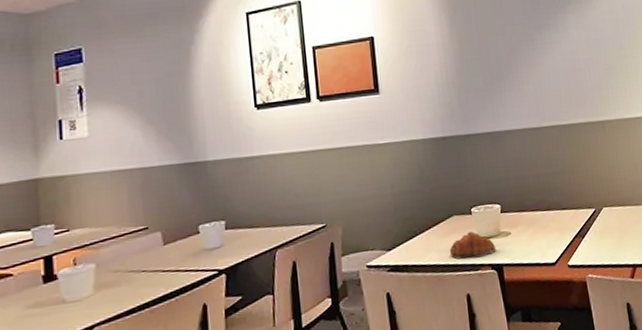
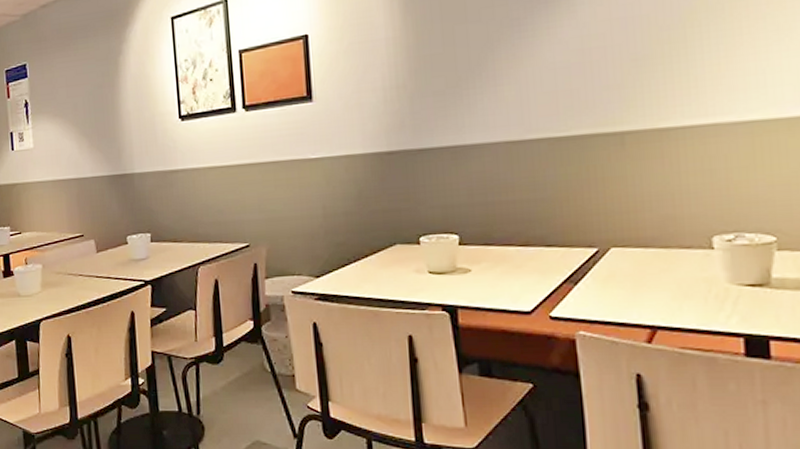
croissant: present [449,231,497,259] -> none [389,263,450,295]

